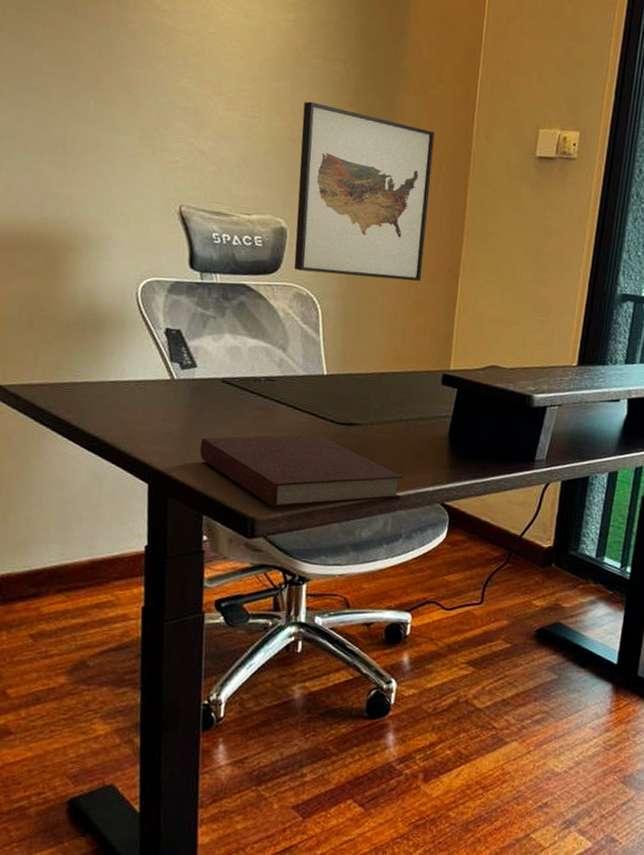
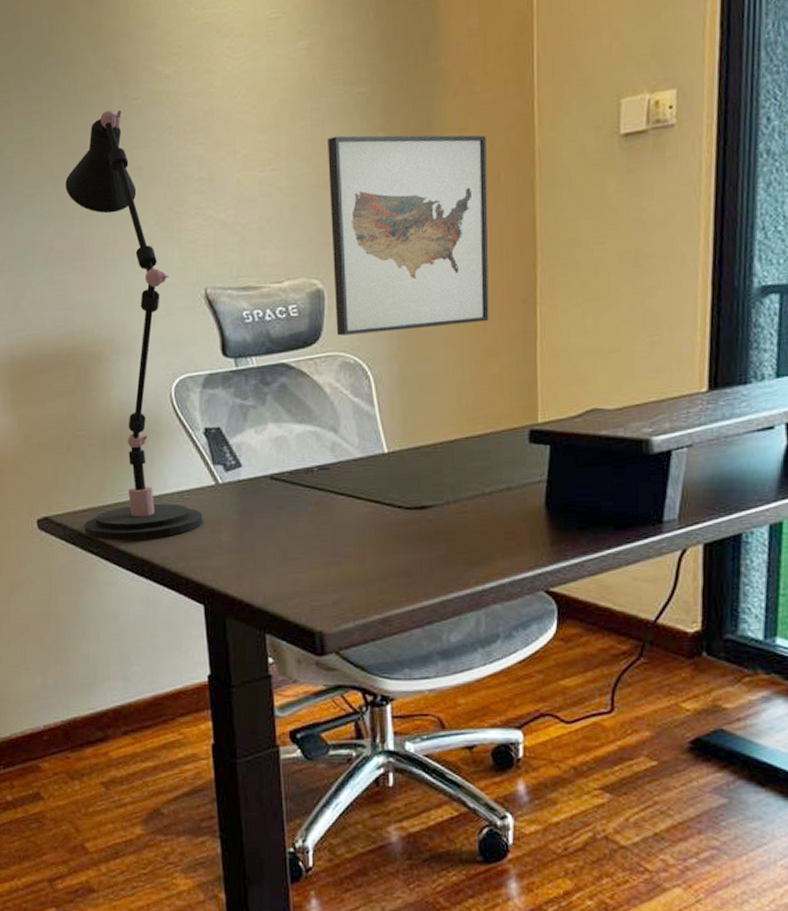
desk lamp: none [37,26,156,419] -> present [65,110,203,541]
notebook: present [199,434,403,508] -> none [254,526,493,618]

